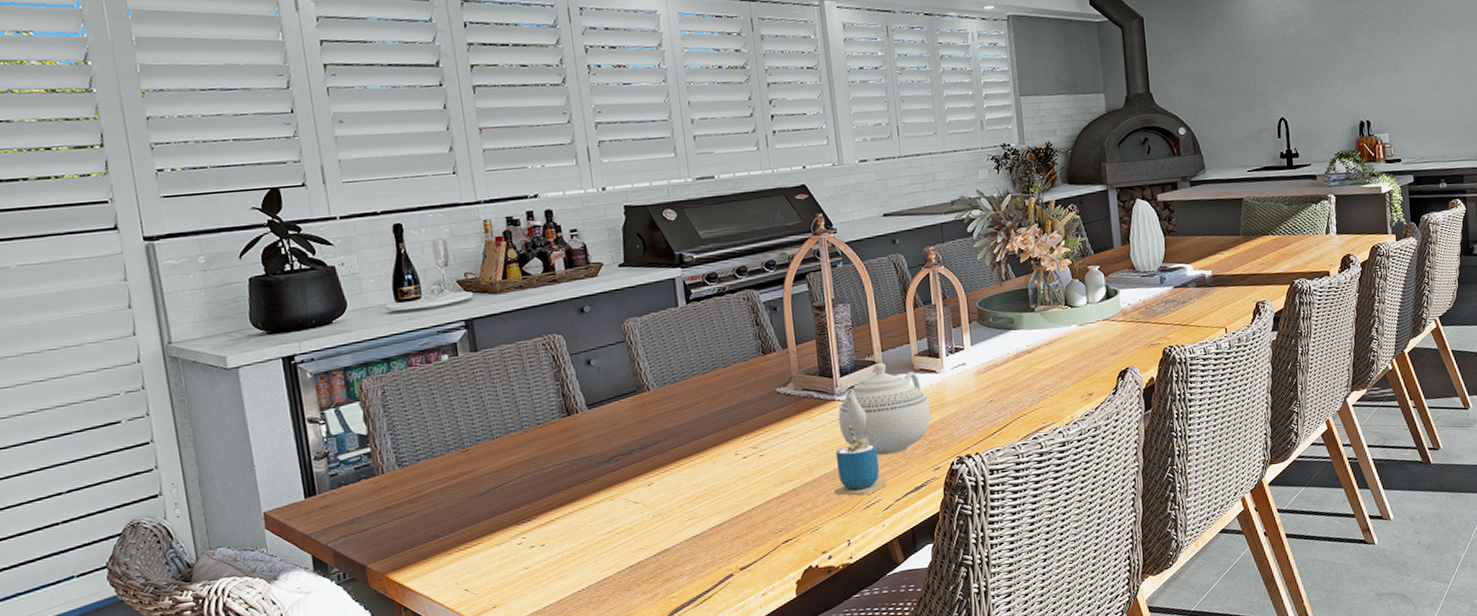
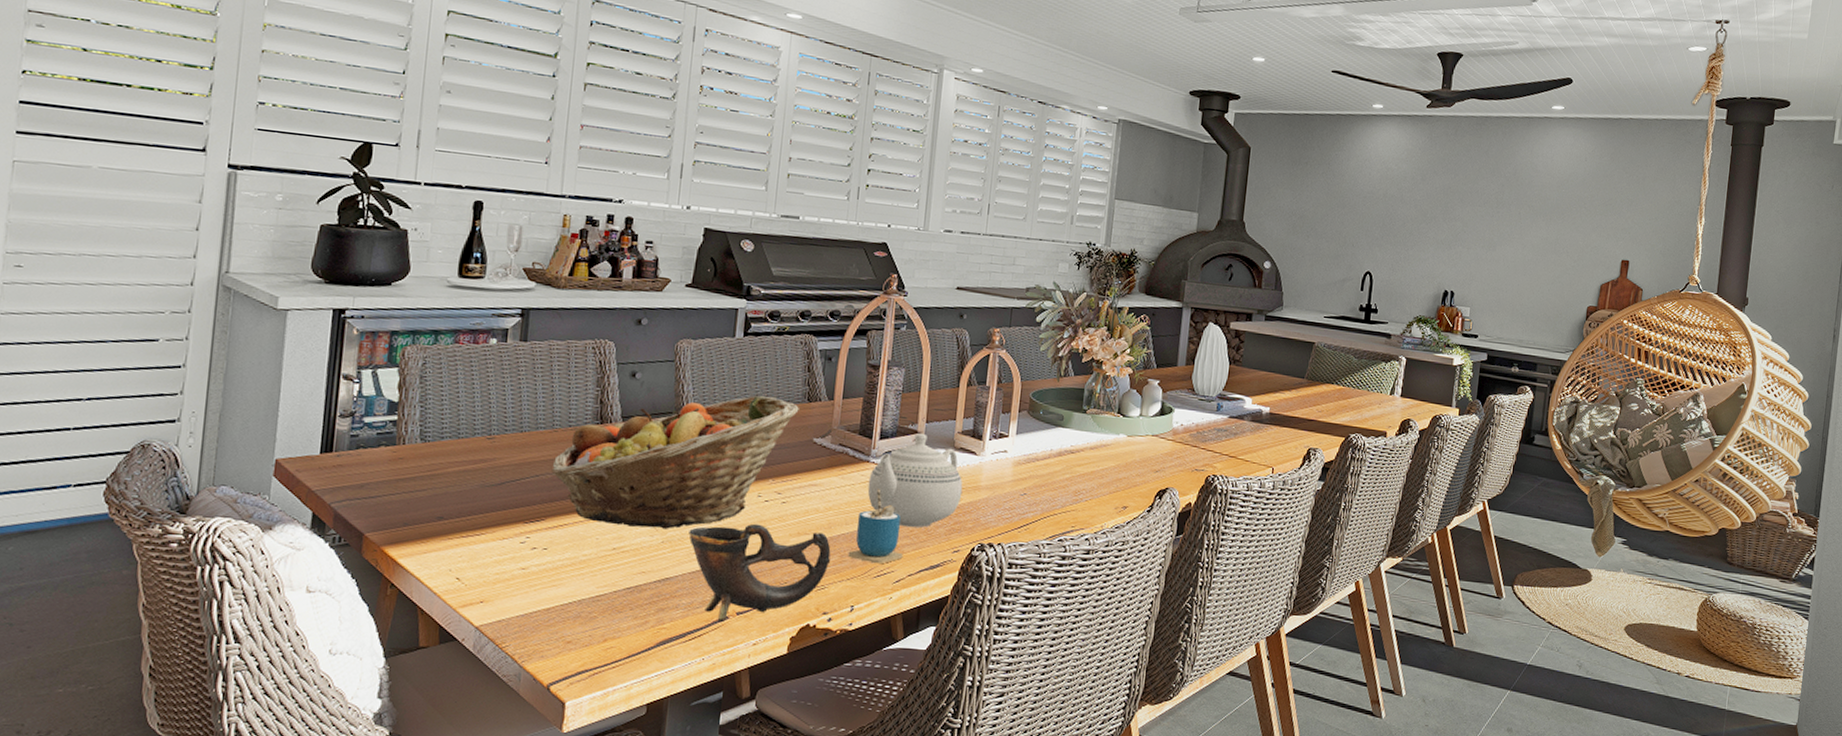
fruit basket: none [531,357,757,510] -> present [551,394,801,529]
cup: none [676,477,818,581] -> present [689,523,831,623]

